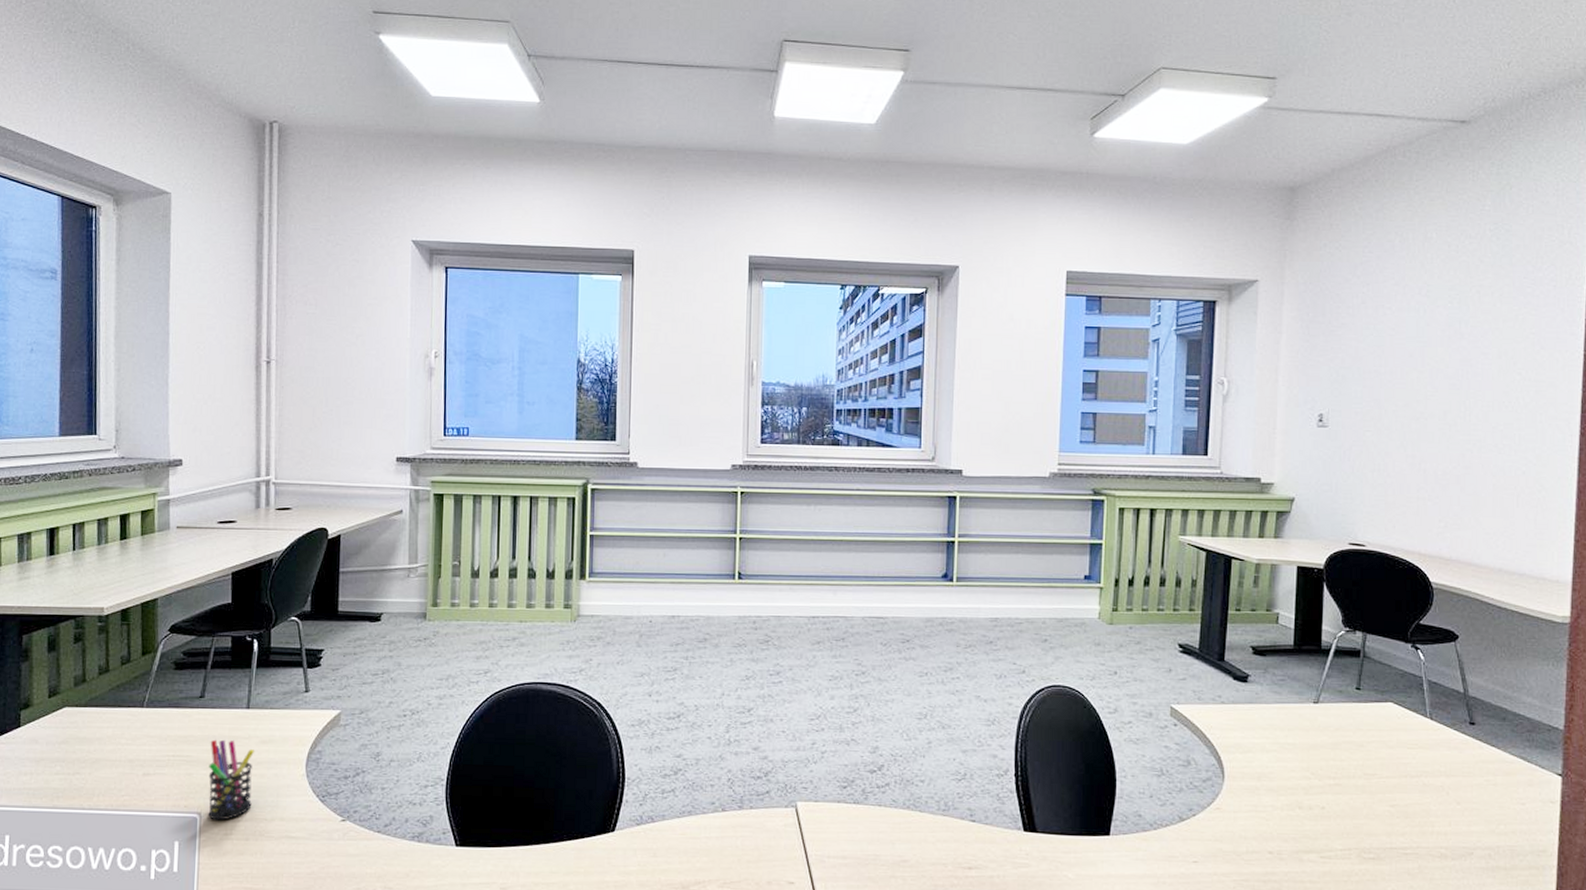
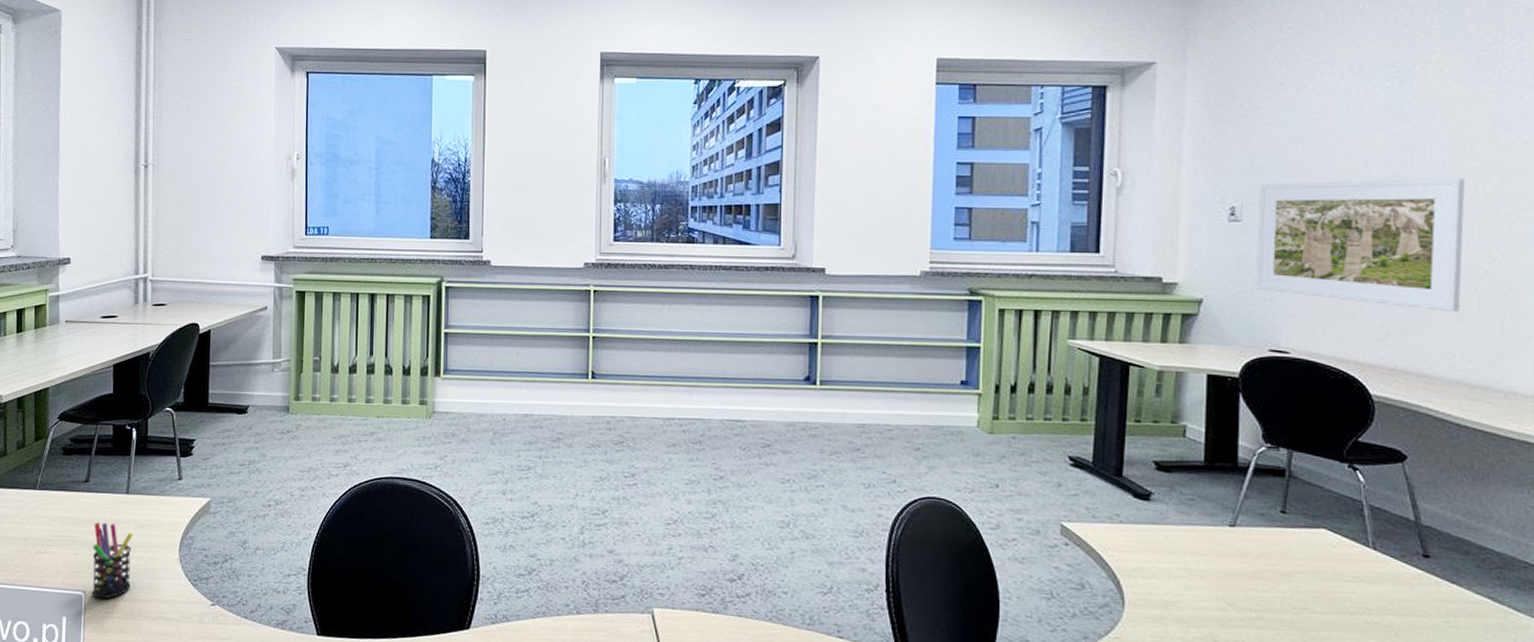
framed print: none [1339,389,1508,509] -> present [1255,178,1465,313]

